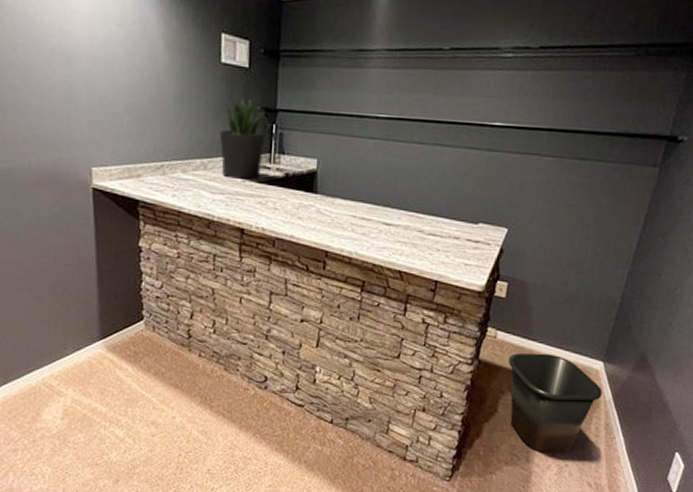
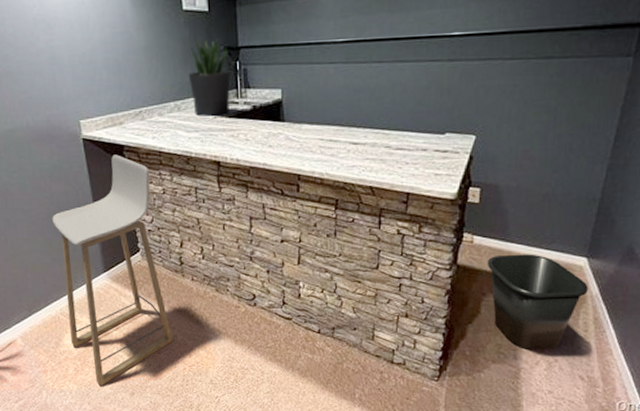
bar stool: none [46,209,171,470] -> present [52,154,173,386]

